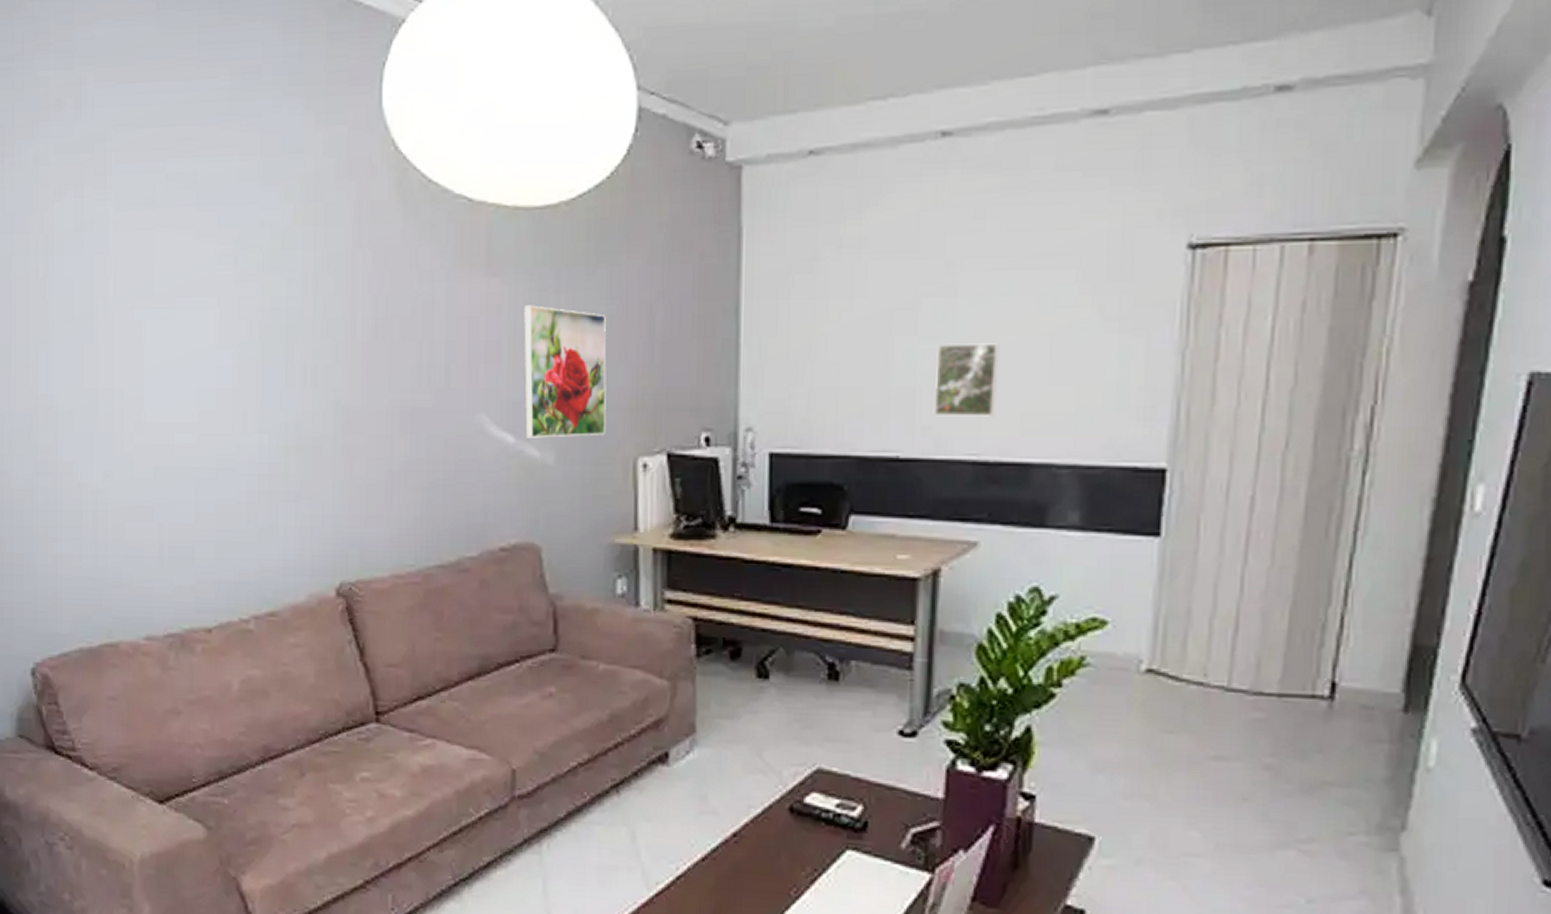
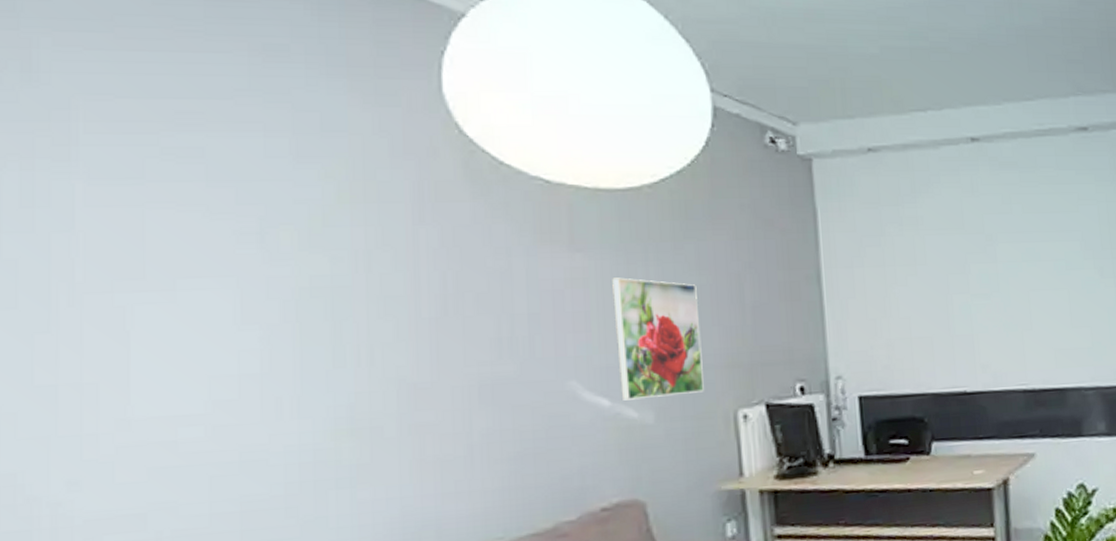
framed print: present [934,343,999,417] -> none [987,297,1035,356]

